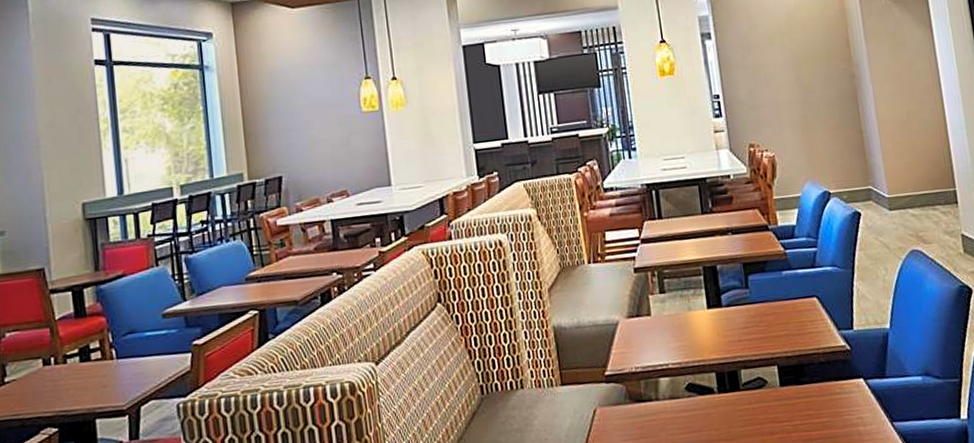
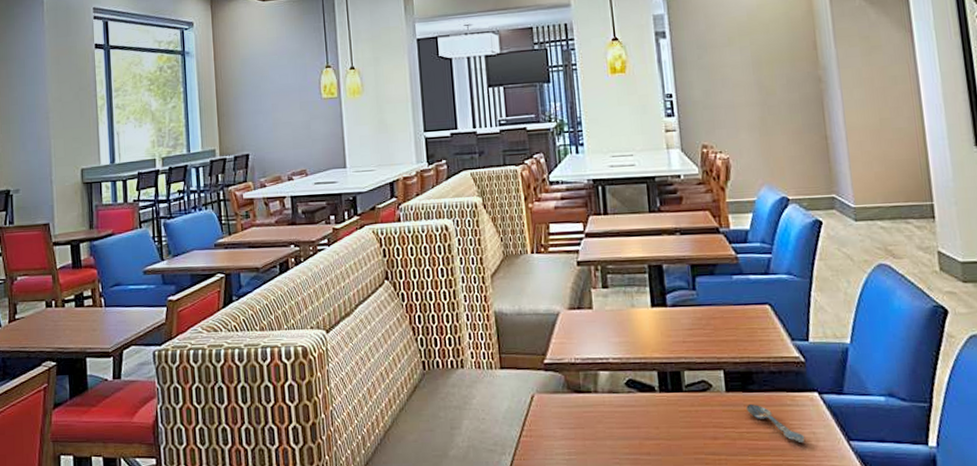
spoon: none [799,396,854,429] -> present [746,404,805,442]

